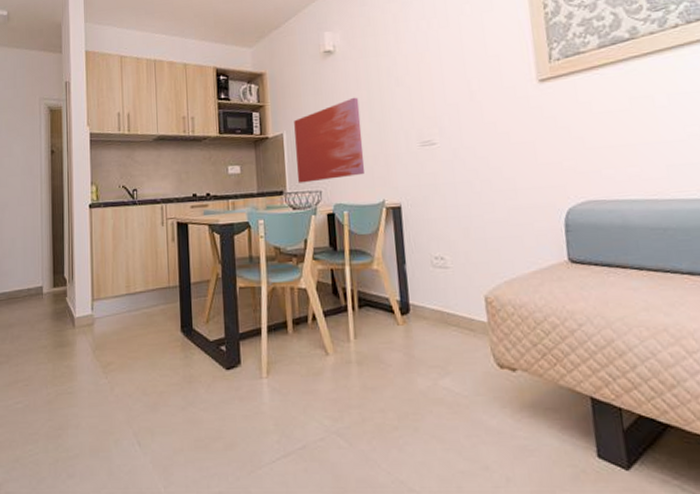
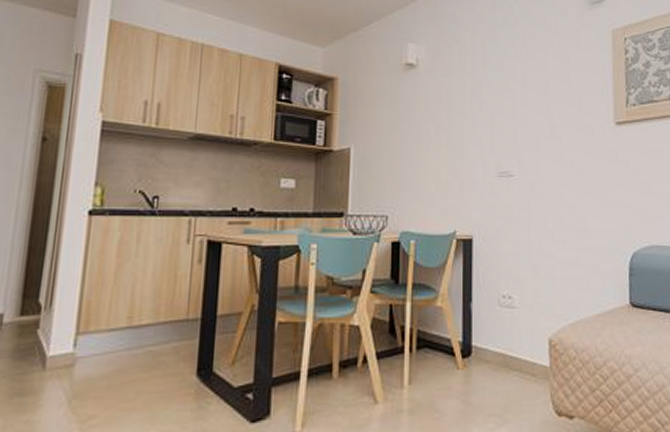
wall art: present [294,97,365,183] -> none [361,117,438,205]

